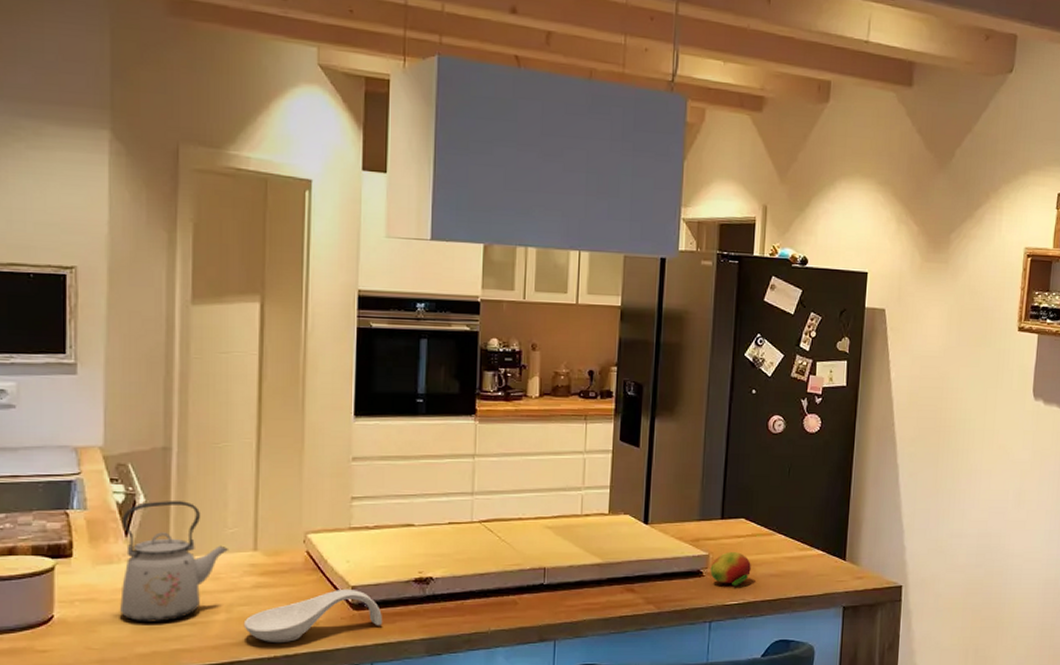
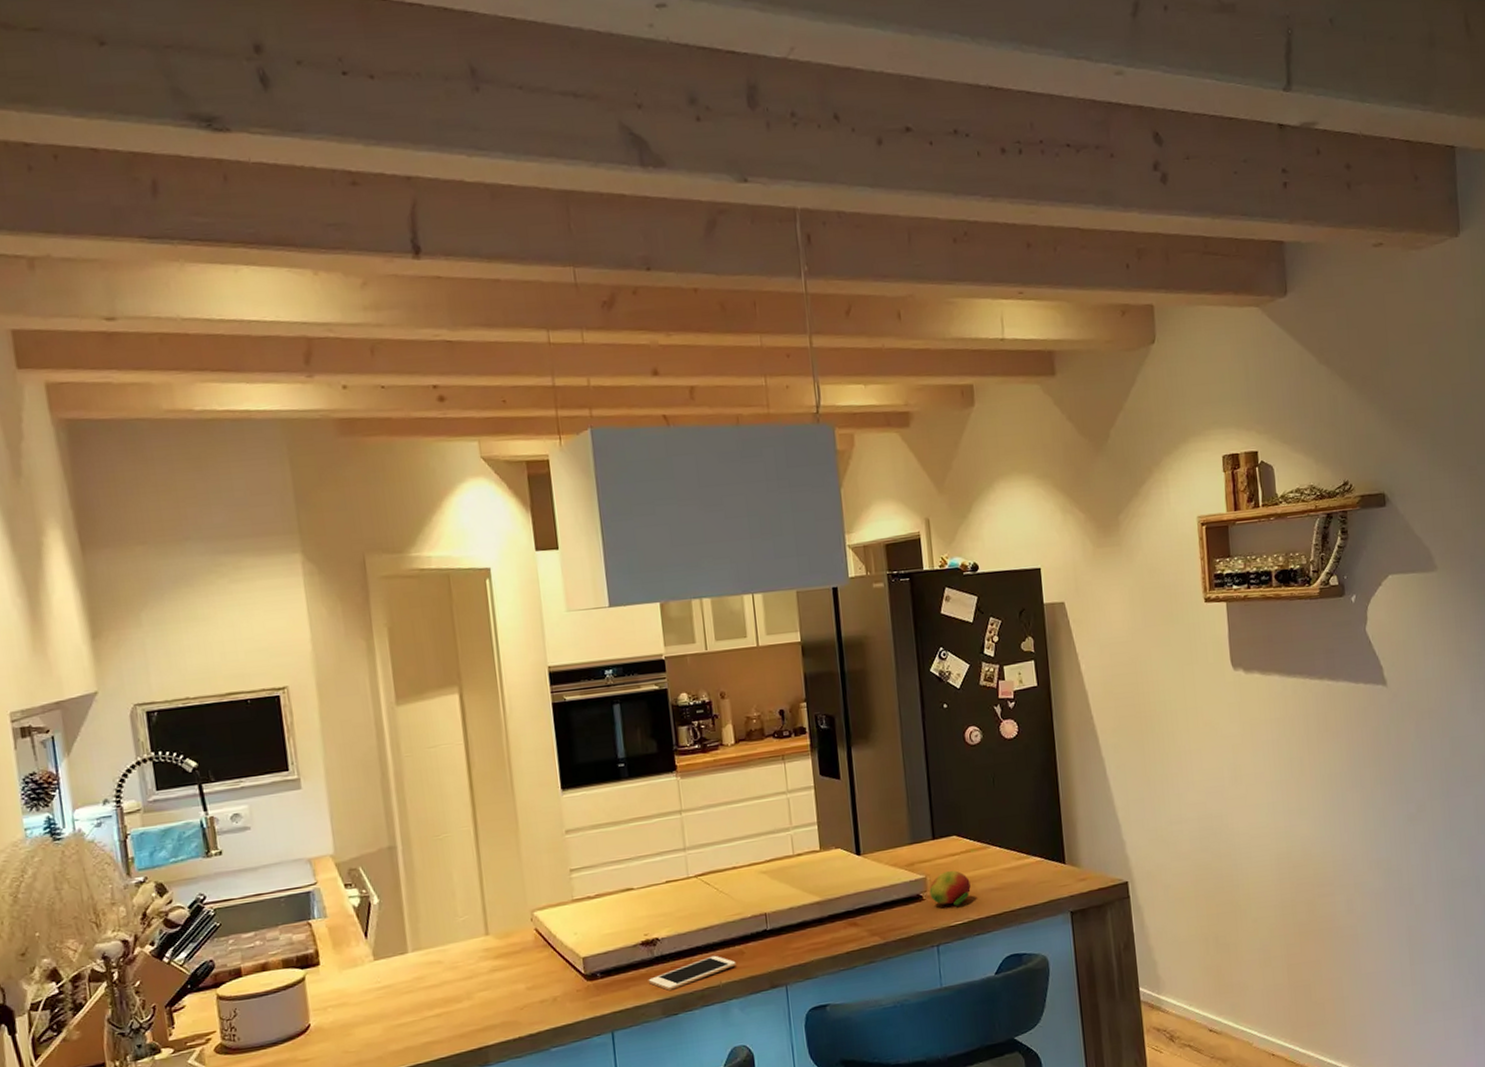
kettle: present [120,501,230,623] -> none [359,896,463,1020]
spoon rest: present [243,589,382,644] -> none [485,960,617,1024]
cell phone: none [416,602,508,630] -> present [648,955,736,991]

